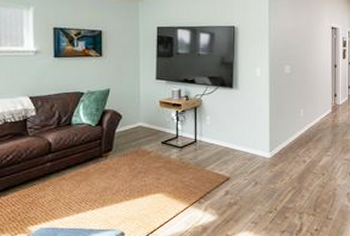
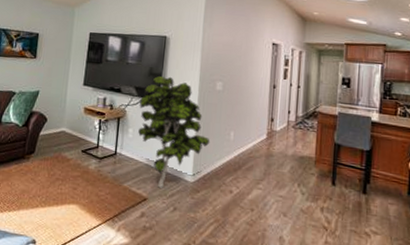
indoor plant: none [214,64,283,167] -> present [138,75,210,188]

